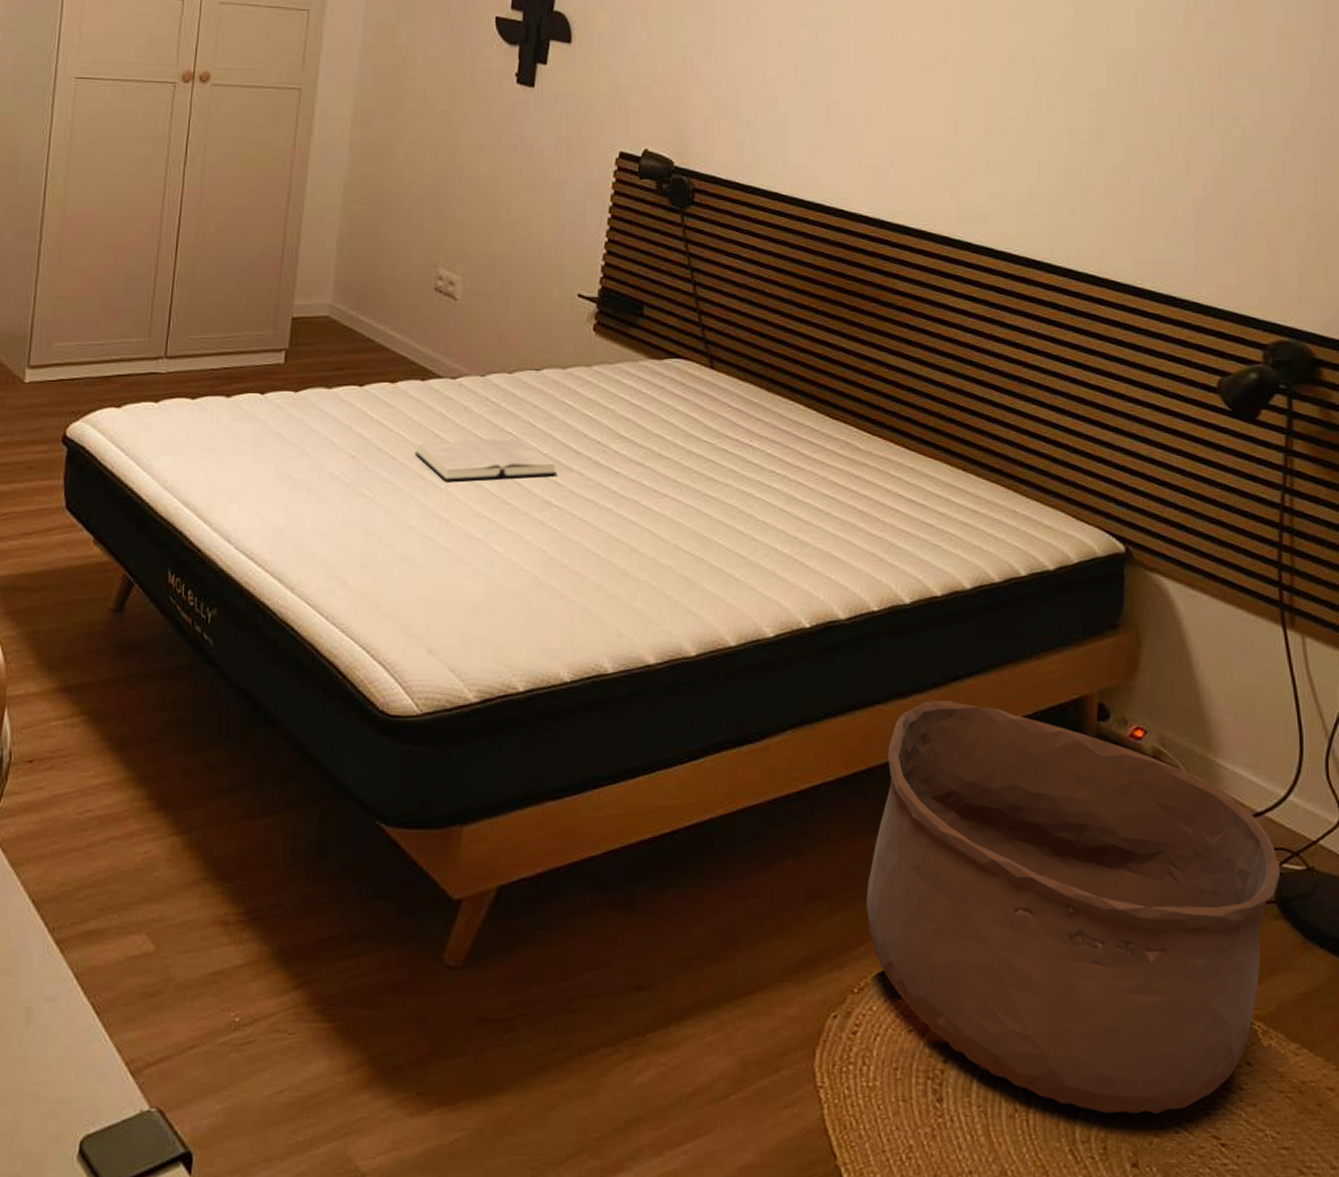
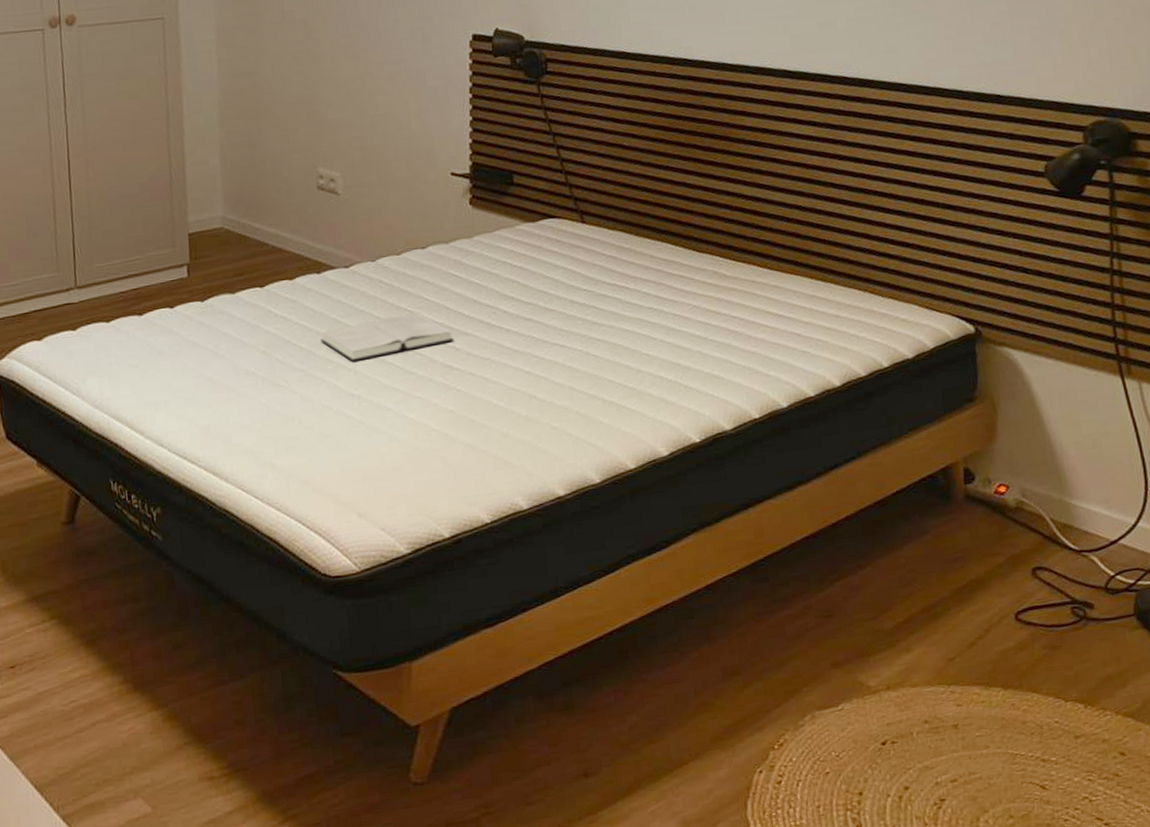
basket: present [866,701,1280,1114] -> none [776,486,1137,815]

